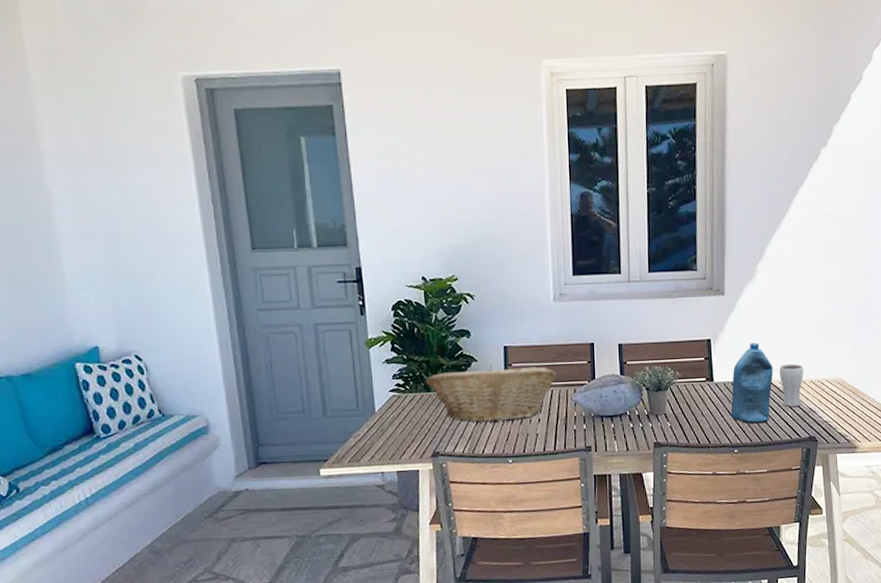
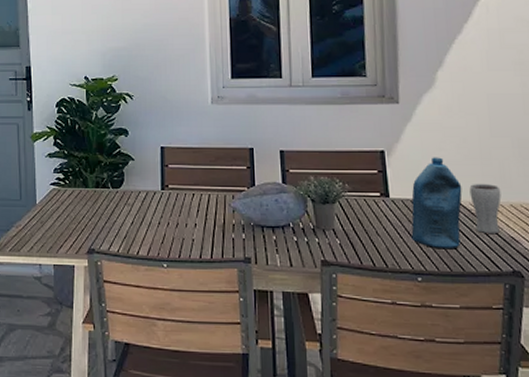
fruit basket: present [425,365,557,423] -> none [84,165,214,223]

